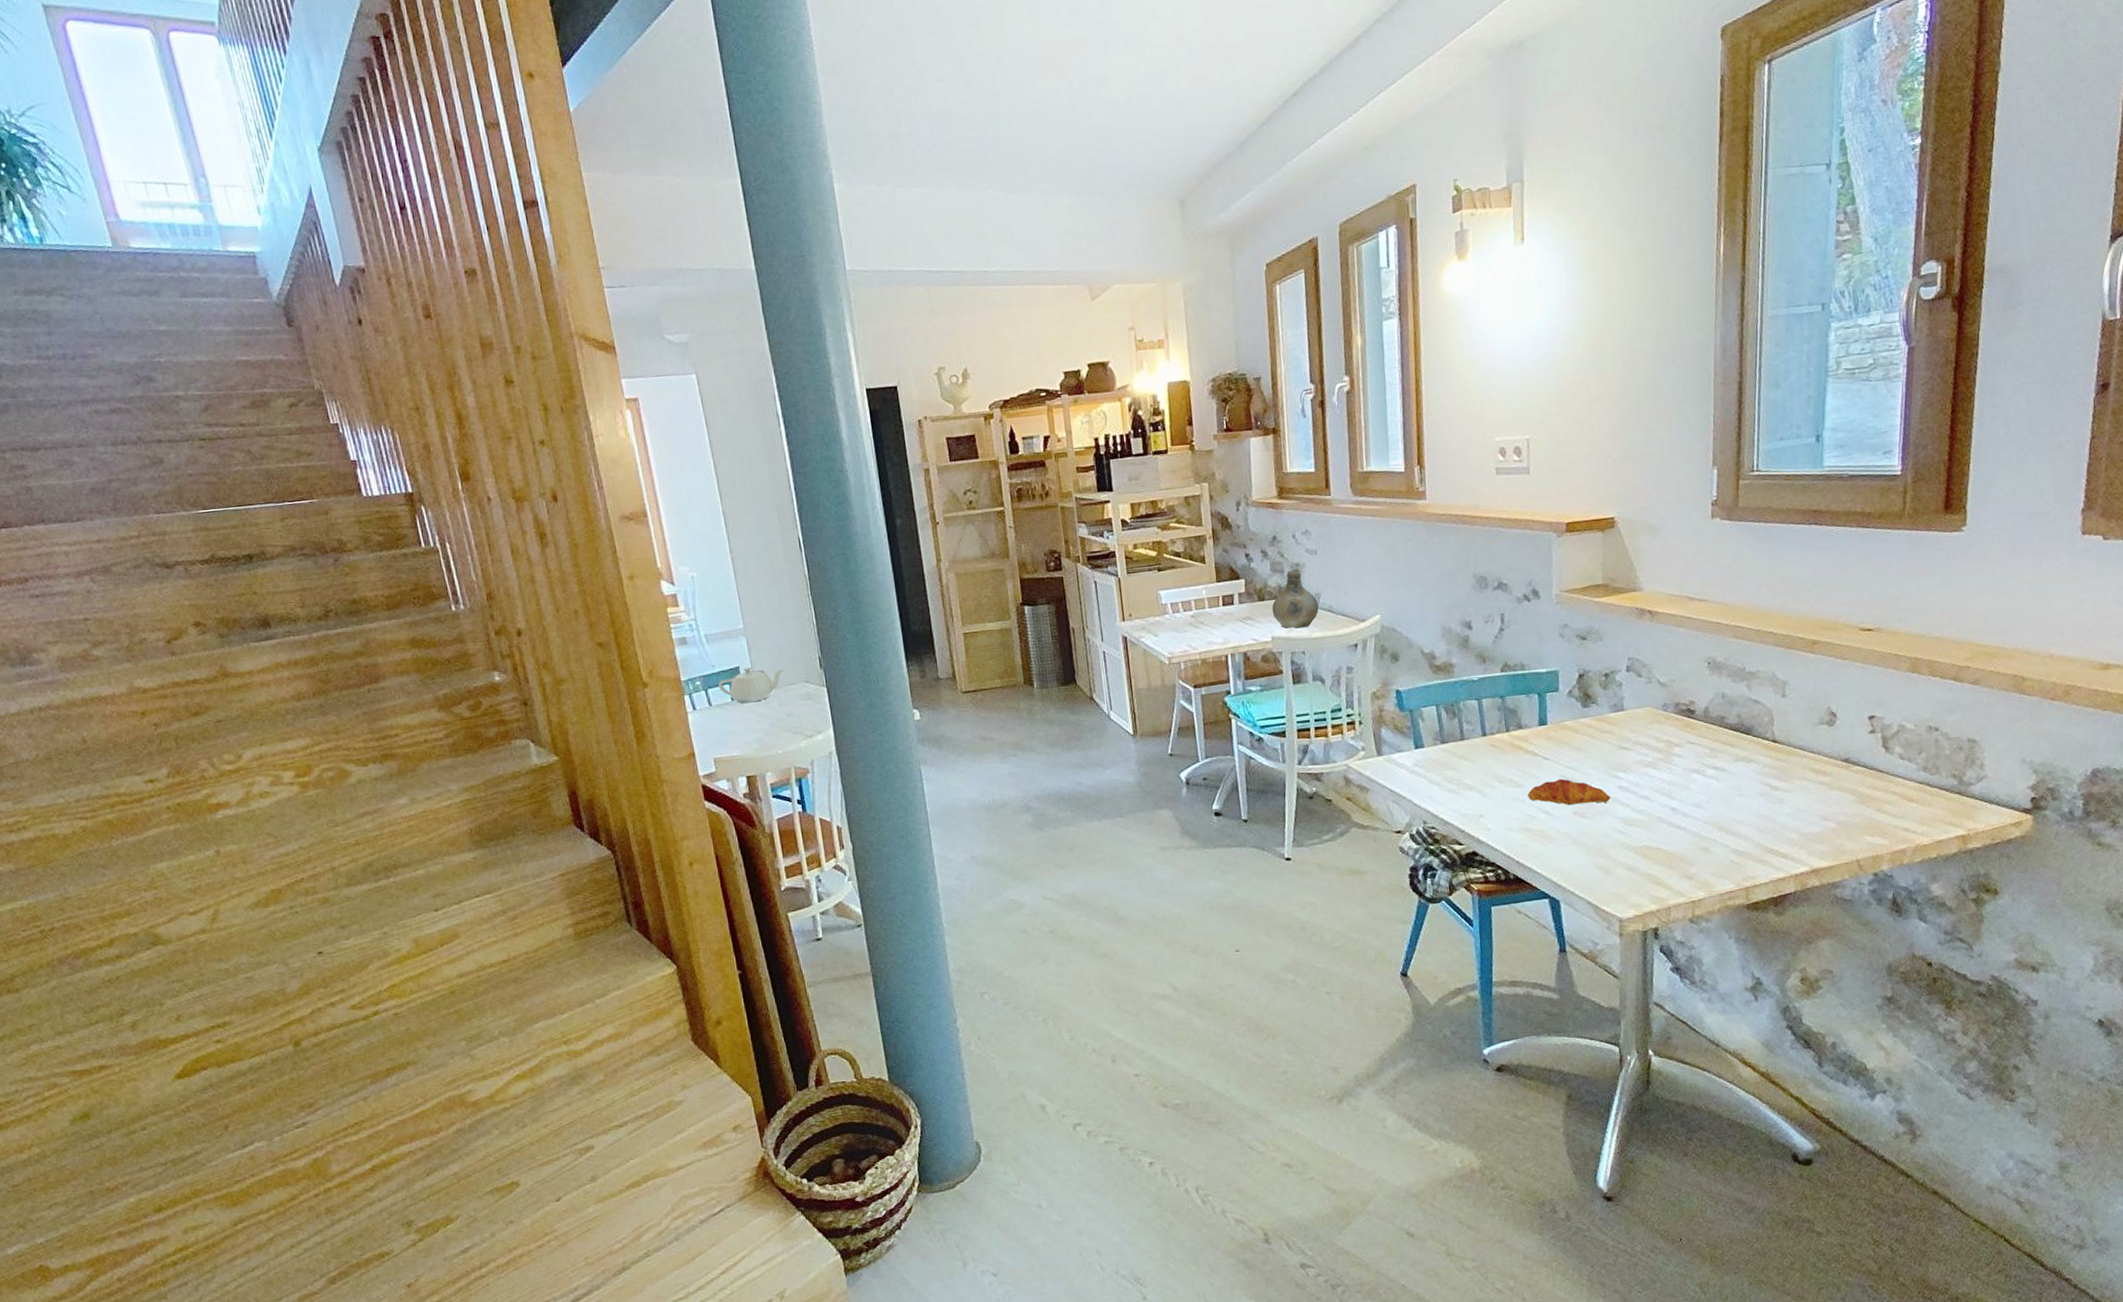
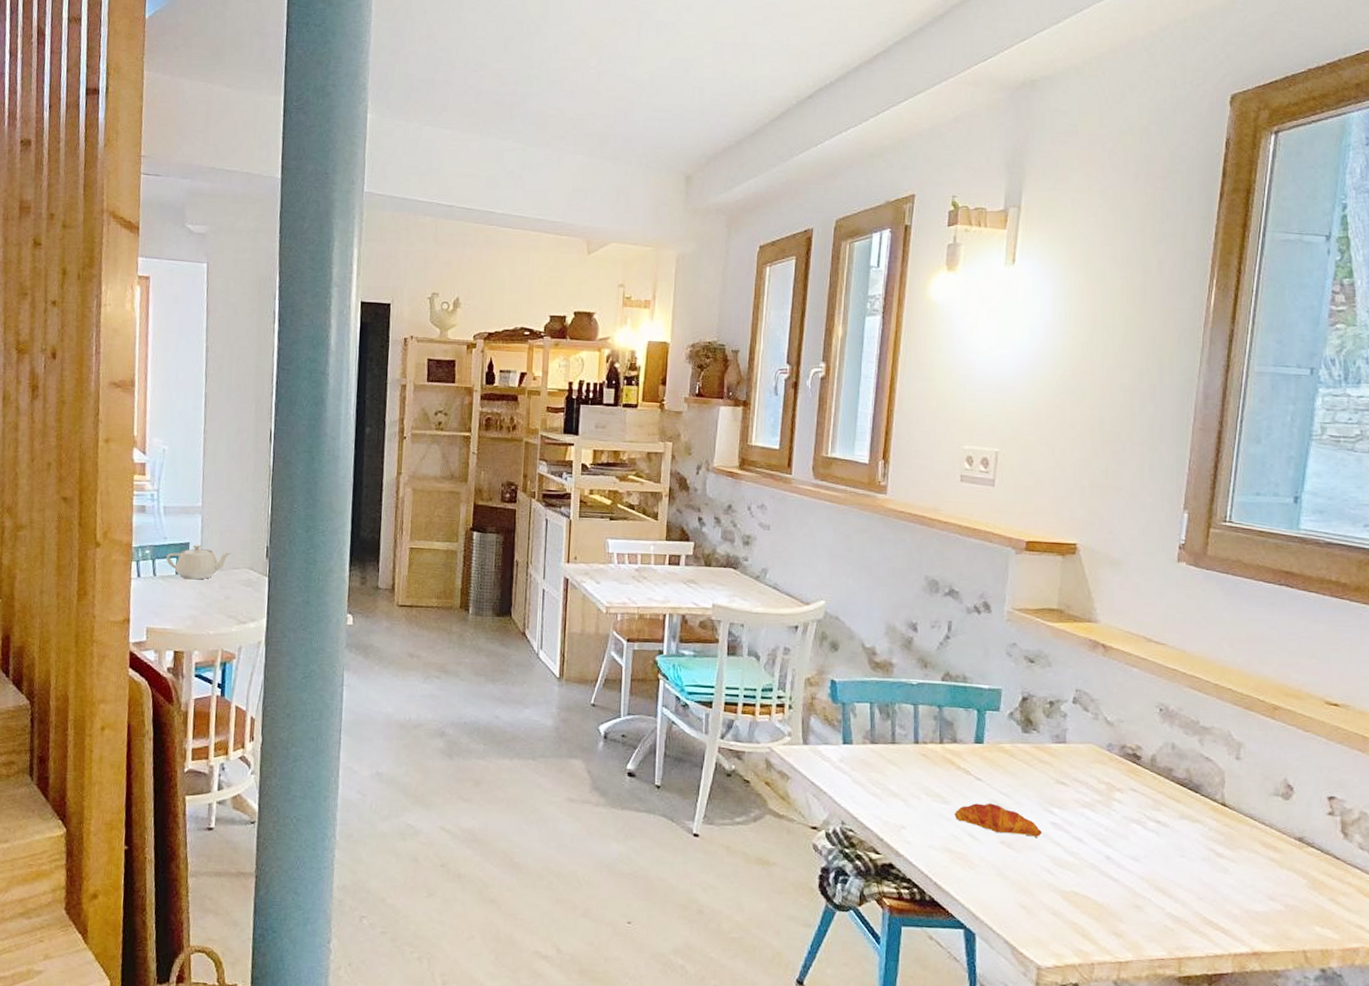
ceramic jug: present [1271,570,1319,629] -> none [716,541,764,601]

